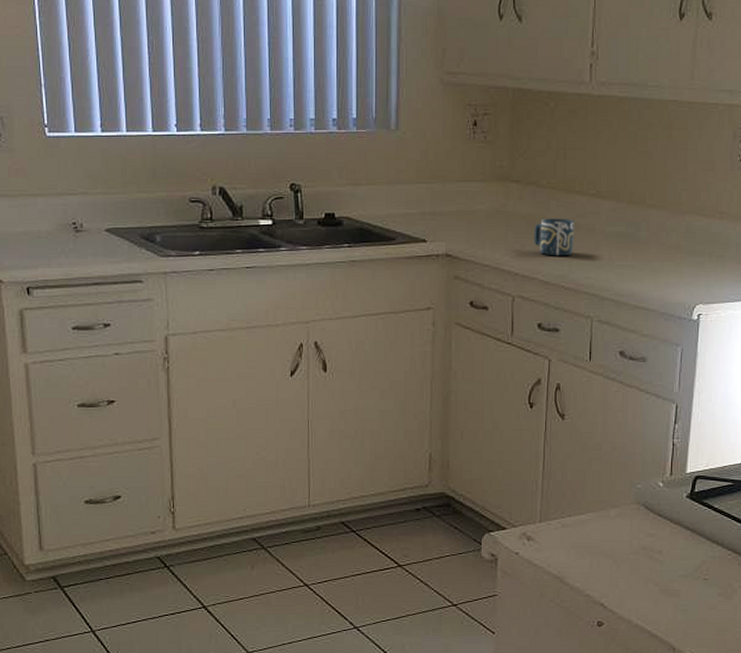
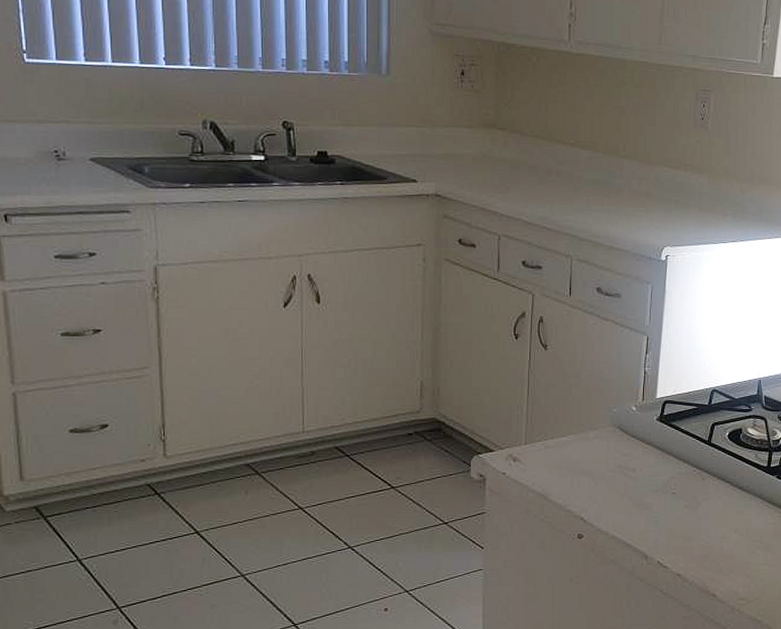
cup: present [534,218,574,256] -> none [518,164,555,200]

